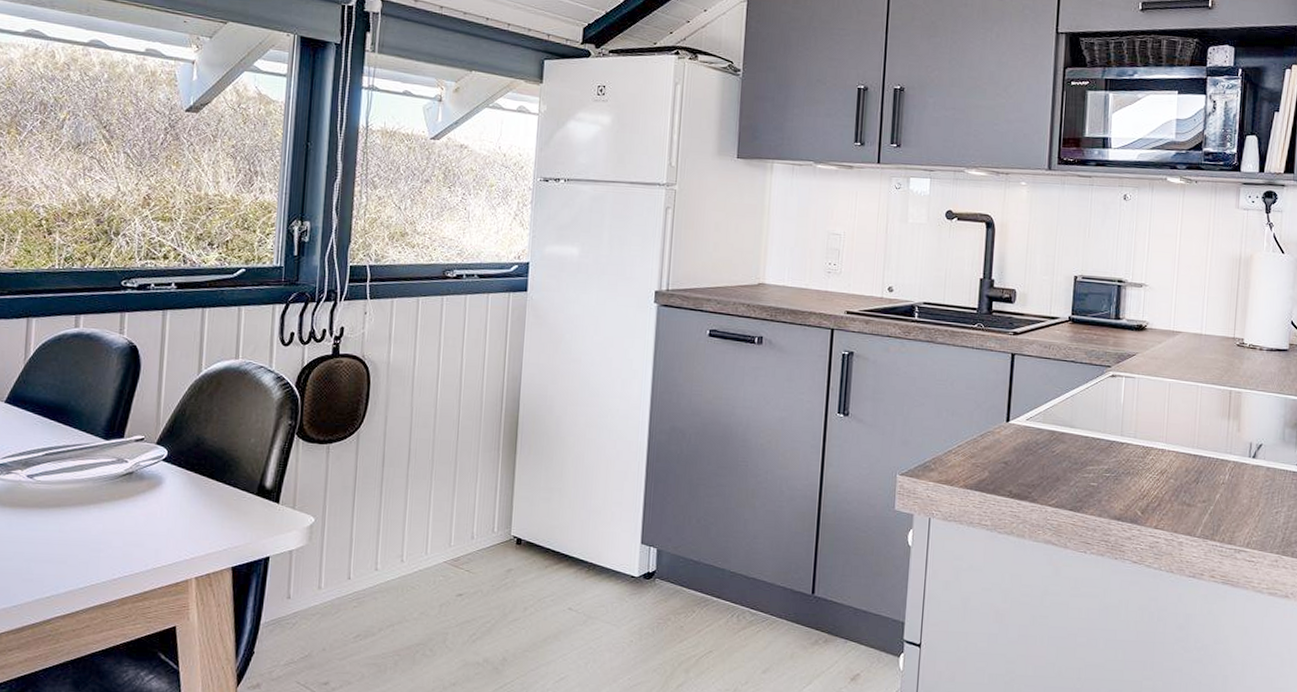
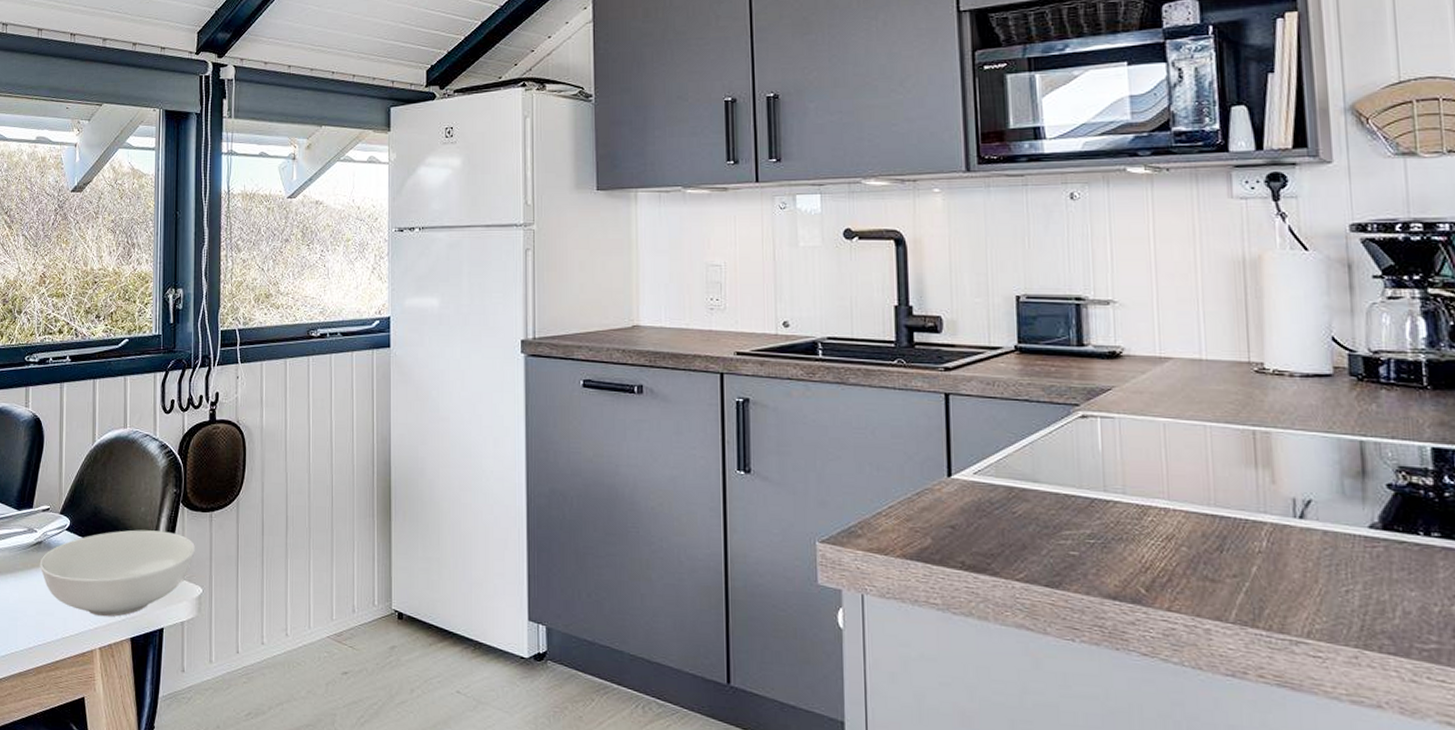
bowl: none [129,460,310,547] -> present [39,529,196,617]

